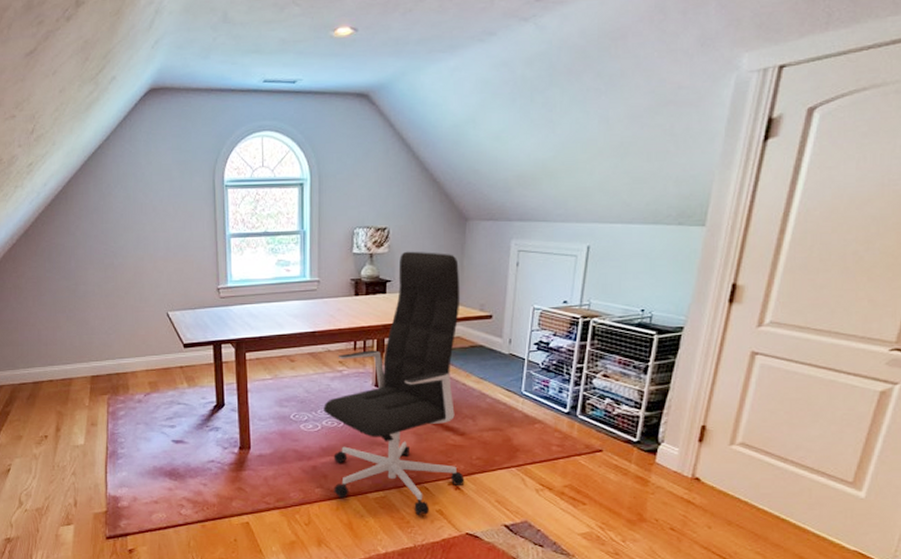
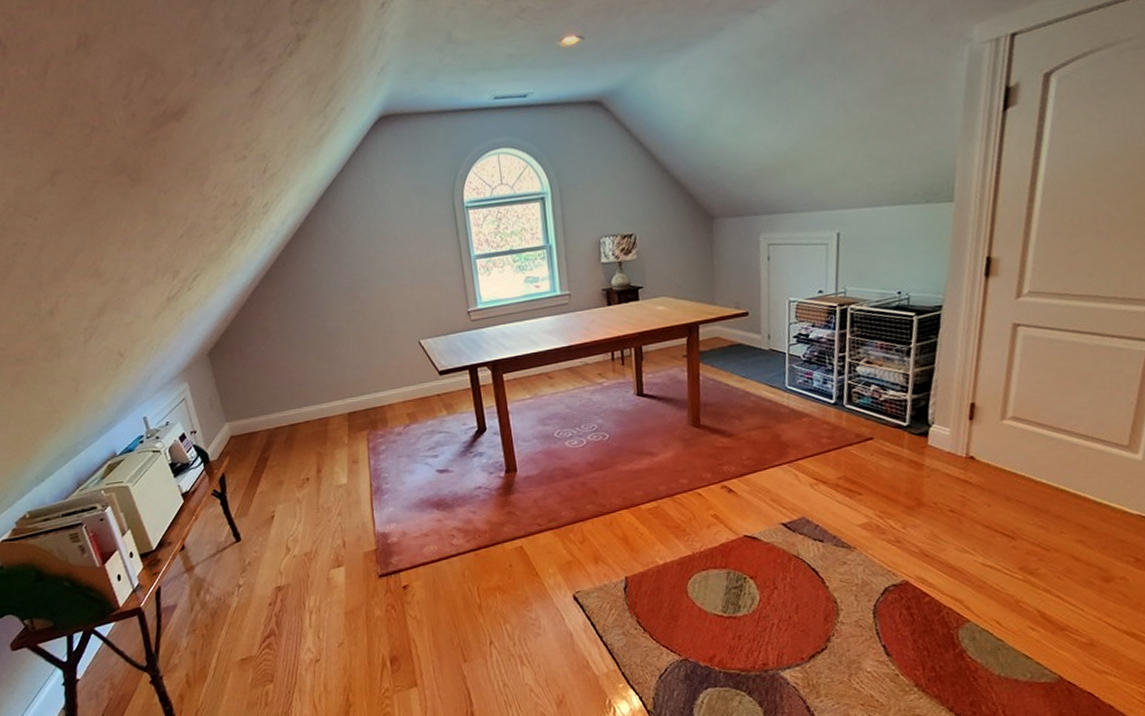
office chair: present [324,251,465,515] -> none [587,254,737,522]

